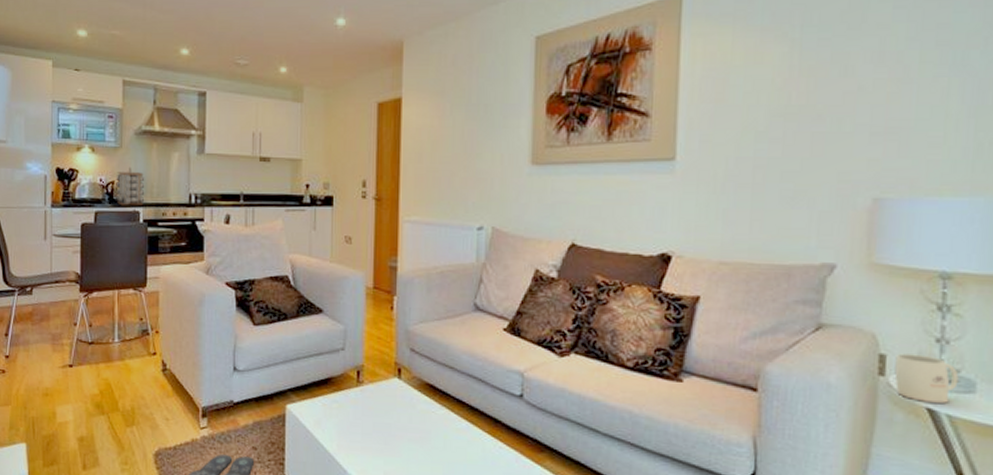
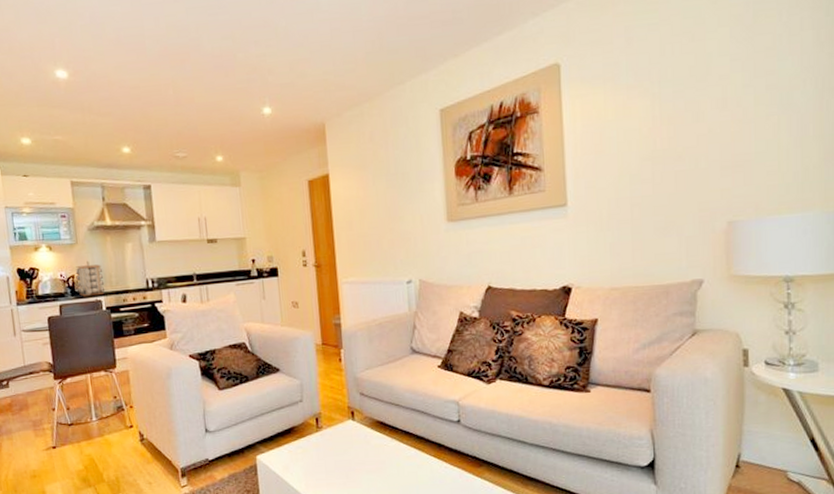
mug: present [894,353,959,404] -> none [756,345,805,384]

